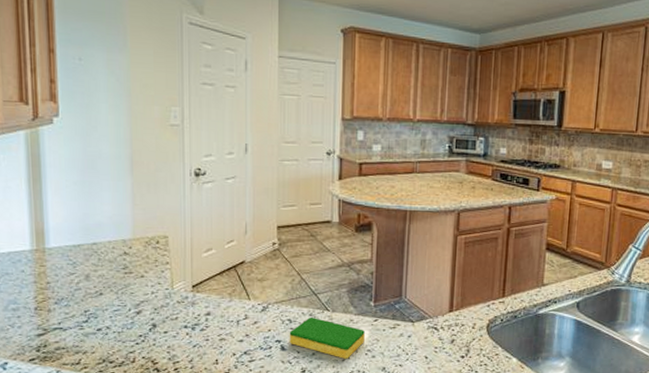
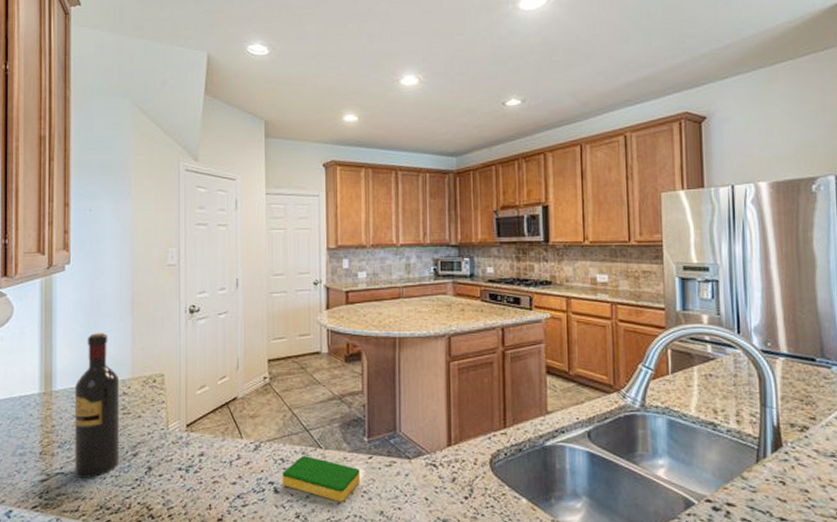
wine bottle: none [70,191,122,335] -> present [74,333,120,479]

